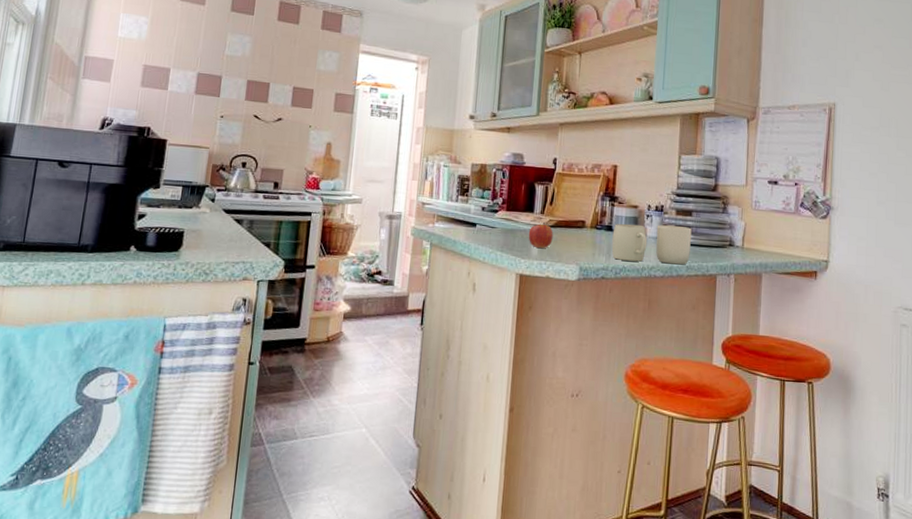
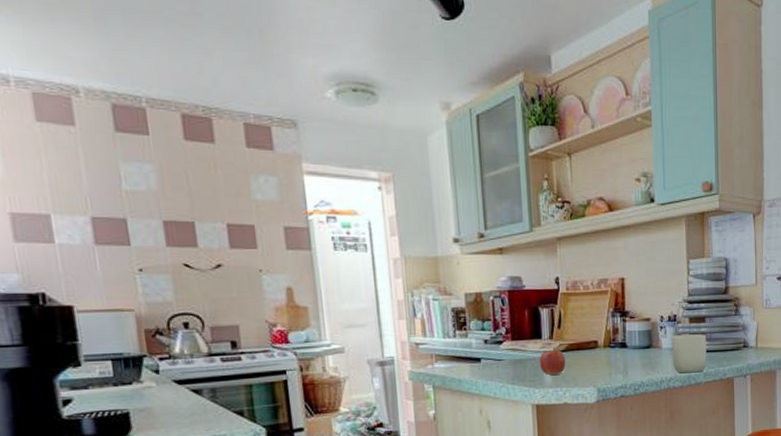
mug: present [612,223,648,262] -> none [627,337,664,376]

